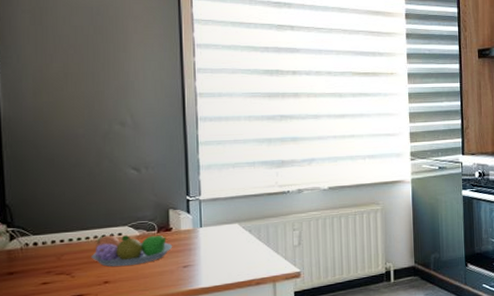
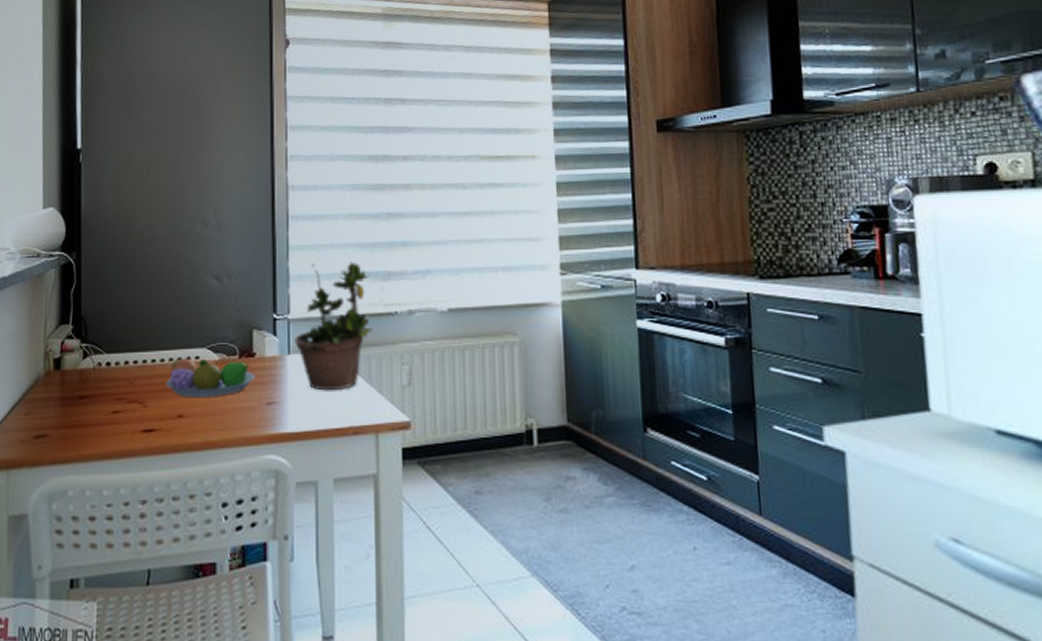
potted plant: none [205,153,270,254] -> present [295,261,373,391]

